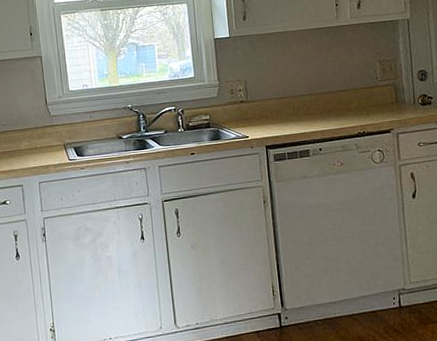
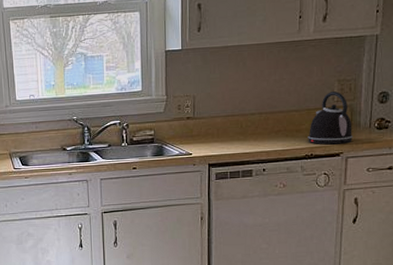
kettle: none [358,71,401,122] -> present [308,91,354,145]

